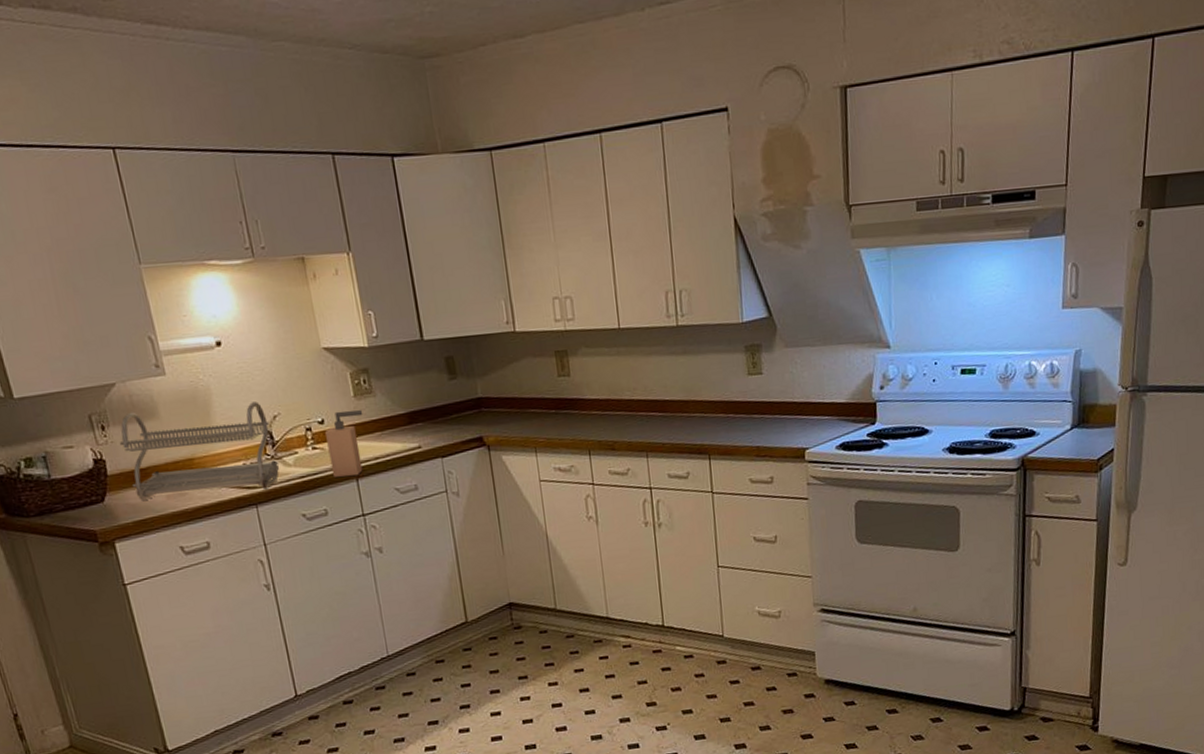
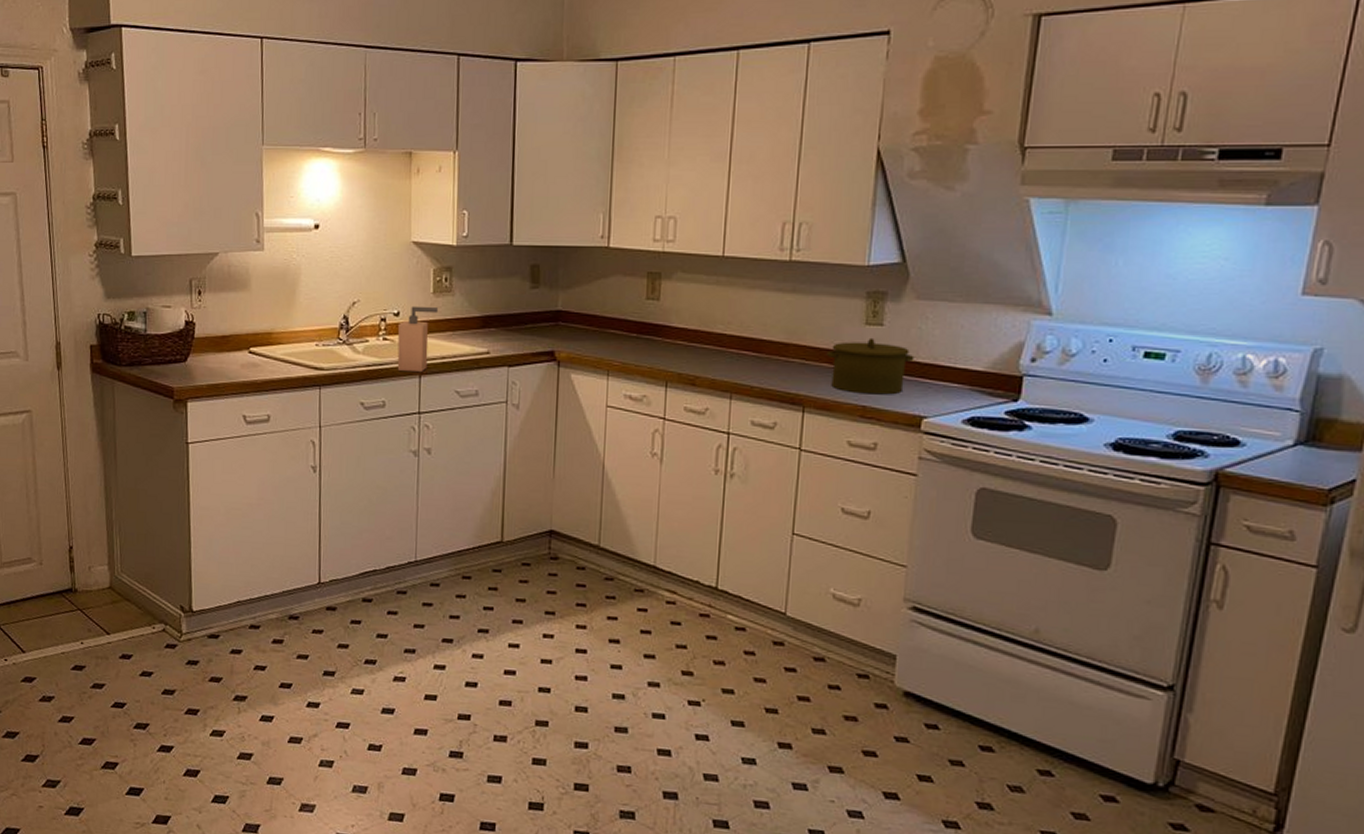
dish rack: present [119,401,280,502] -> none [210,281,349,373]
cooking pot: none [720,386,791,437] -> present [826,337,915,395]

